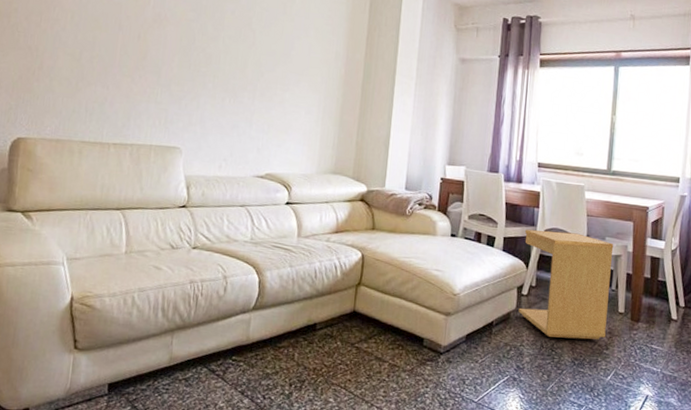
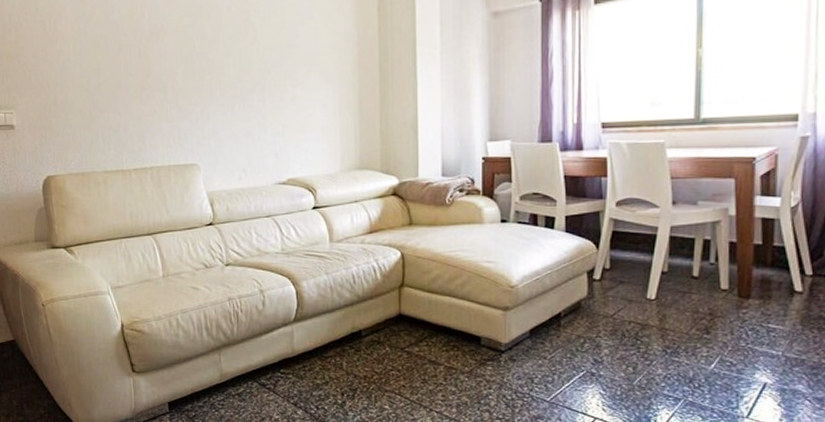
side table: present [518,229,614,340] -> none [591,201,710,324]

